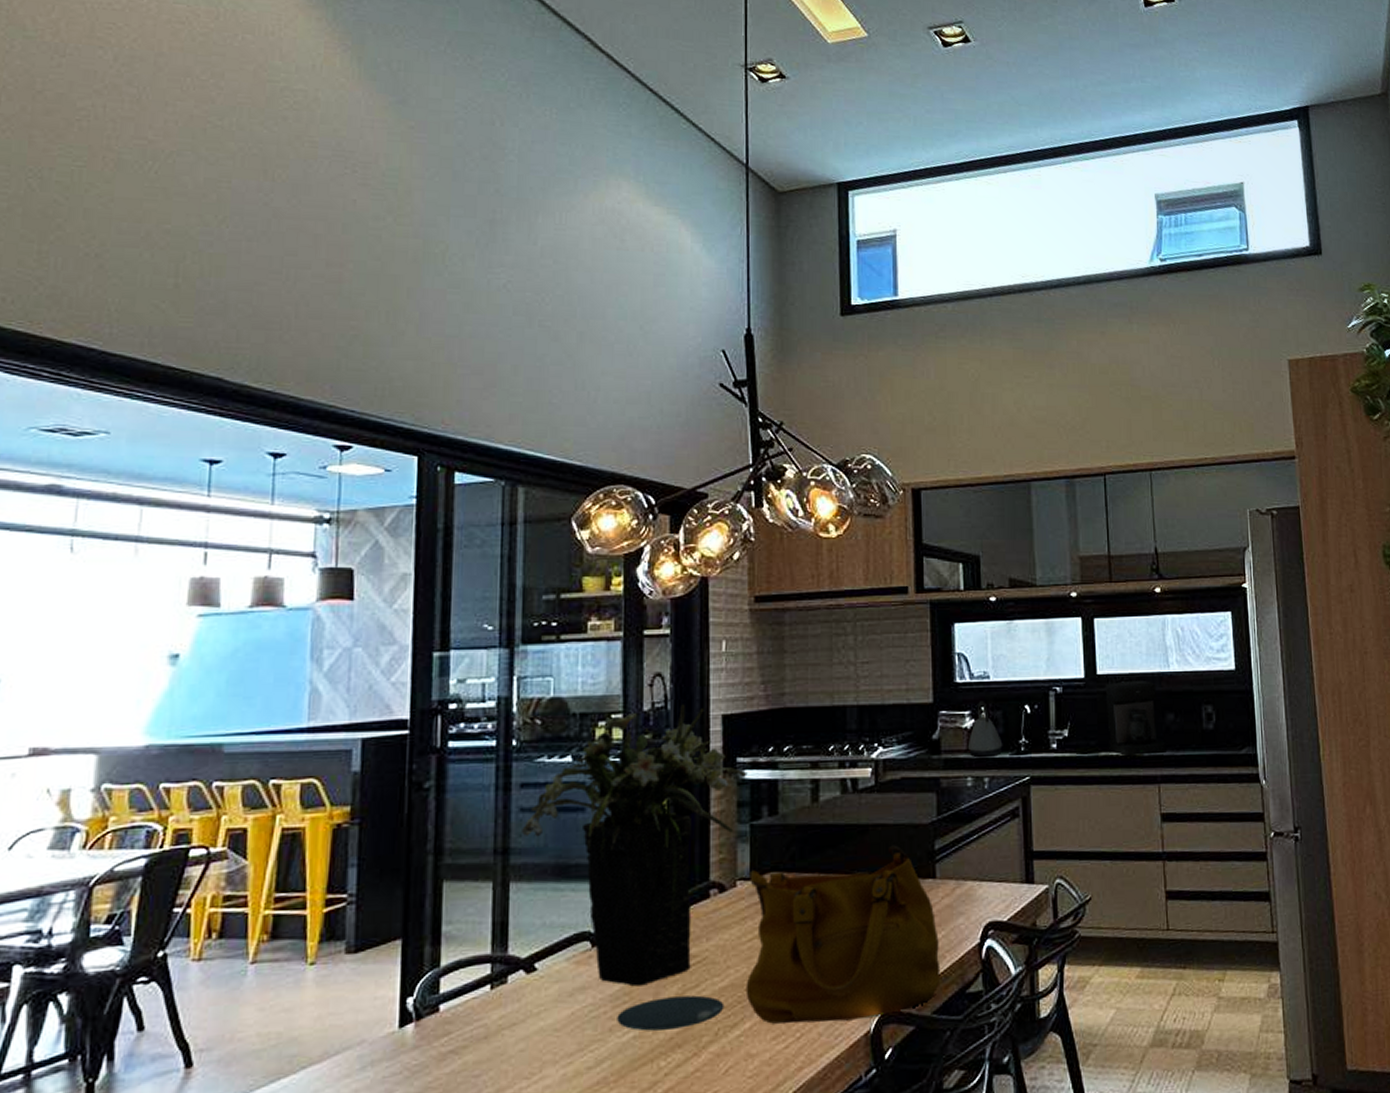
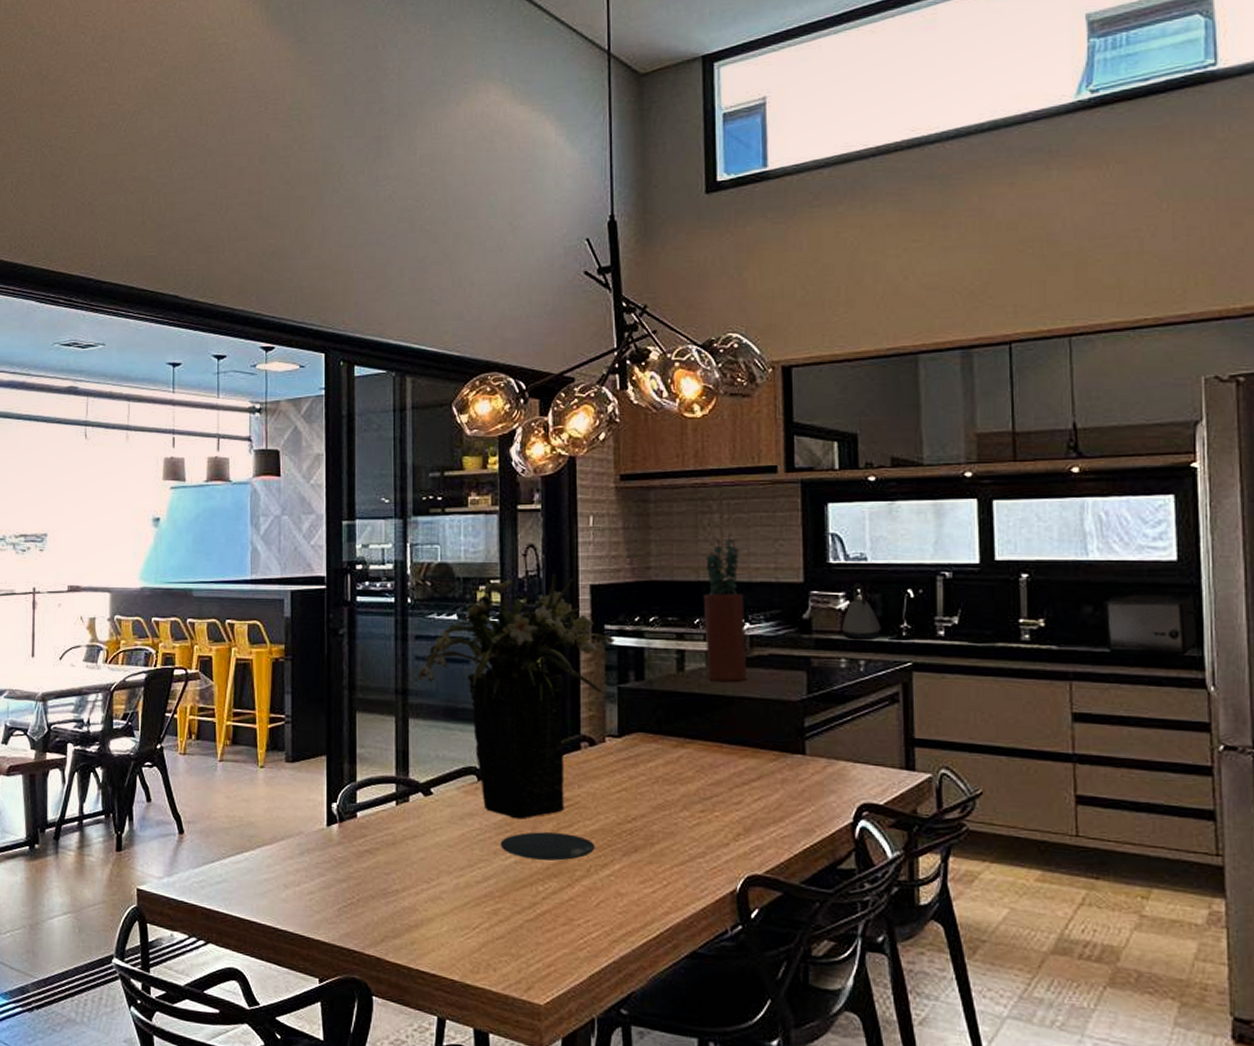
handbag: present [746,845,941,1025] -> none [615,718,810,878]
vase: none [837,655,881,810] -> present [703,533,748,682]
coffee maker: present [1105,681,1166,757] -> none [1005,569,1081,650]
toaster: none [1182,700,1251,756] -> present [1103,594,1198,657]

